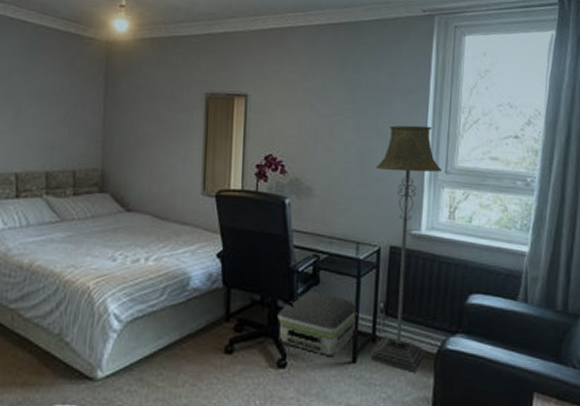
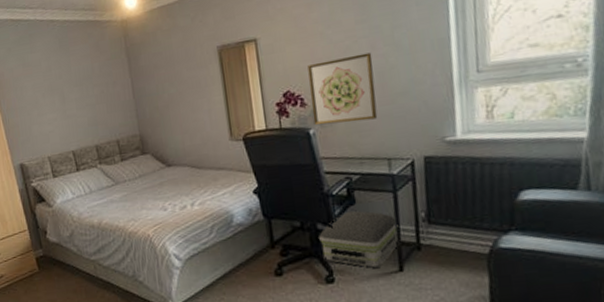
wall art: none [291,132,356,200] -> present [307,52,378,125]
floor lamp: present [370,125,441,372] -> none [398,27,476,274]

